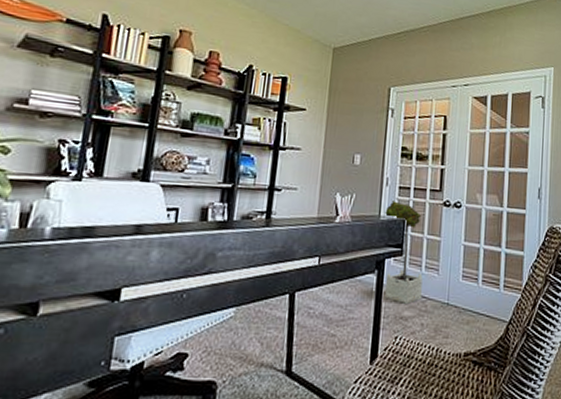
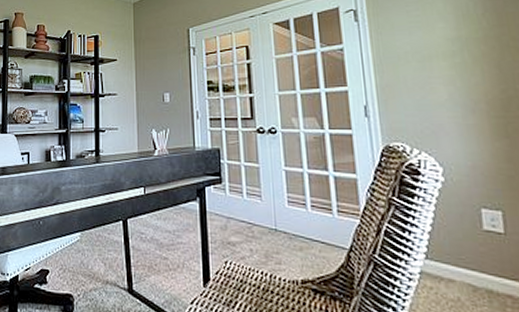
potted tree: present [385,201,423,304] -> none [199,132,248,230]

